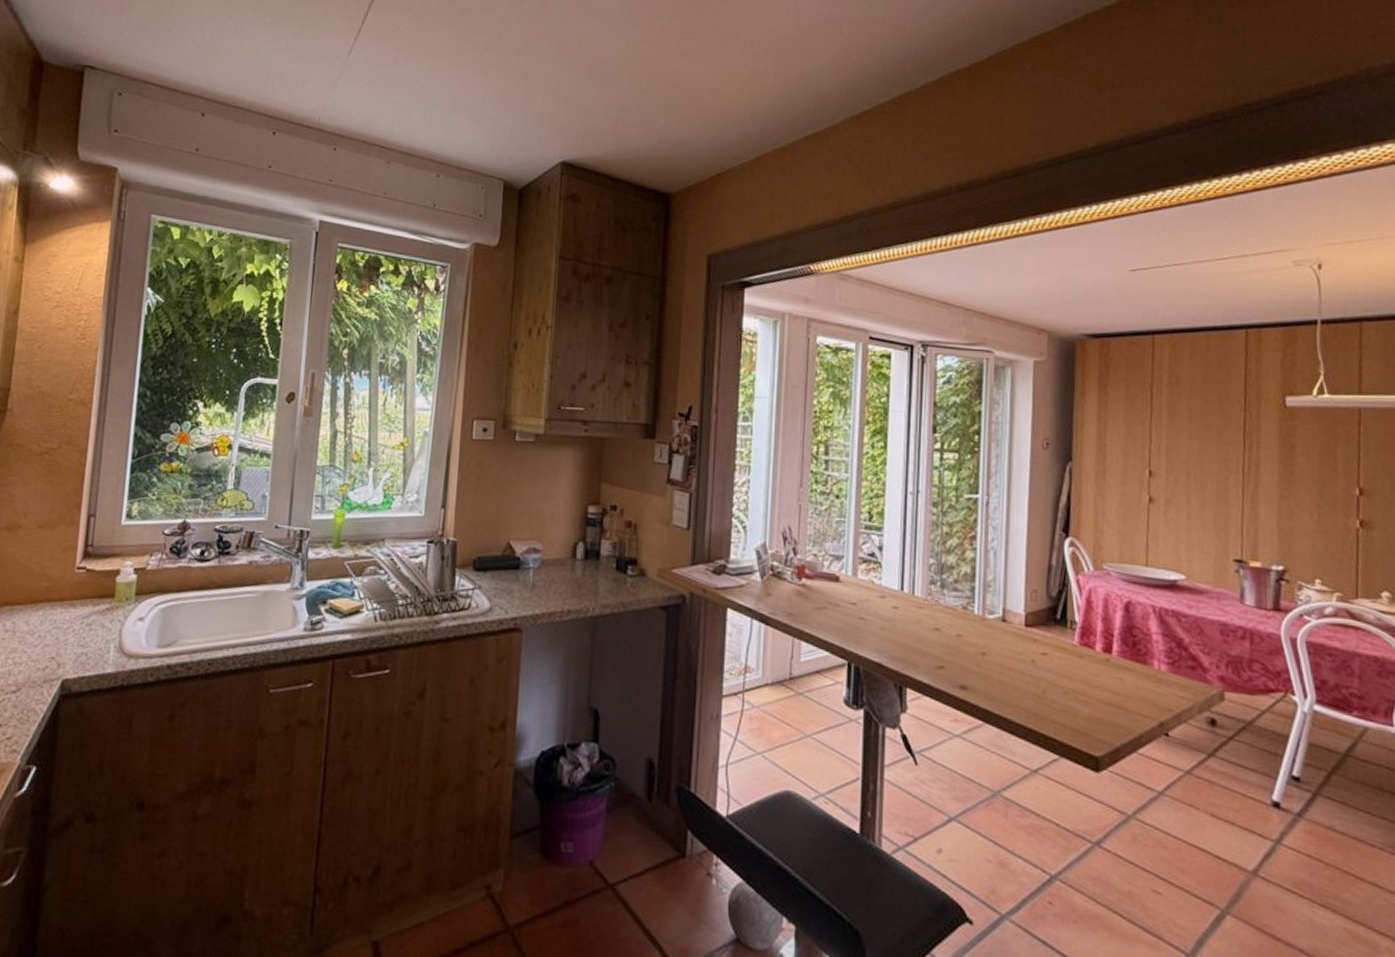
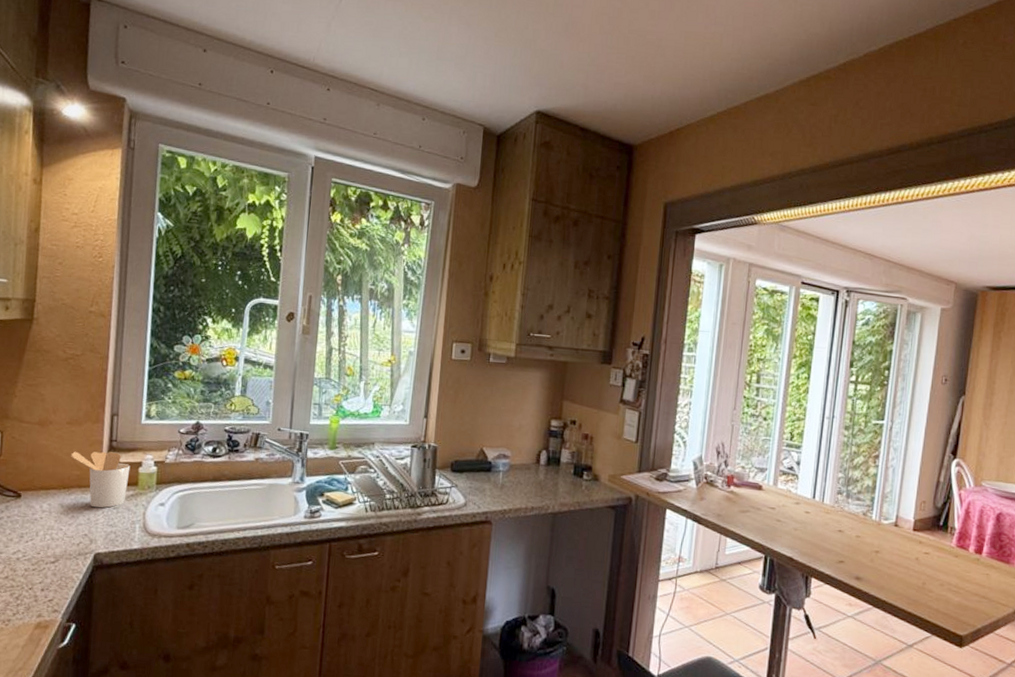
utensil holder: none [40,559,107,626] -> present [71,451,131,508]

